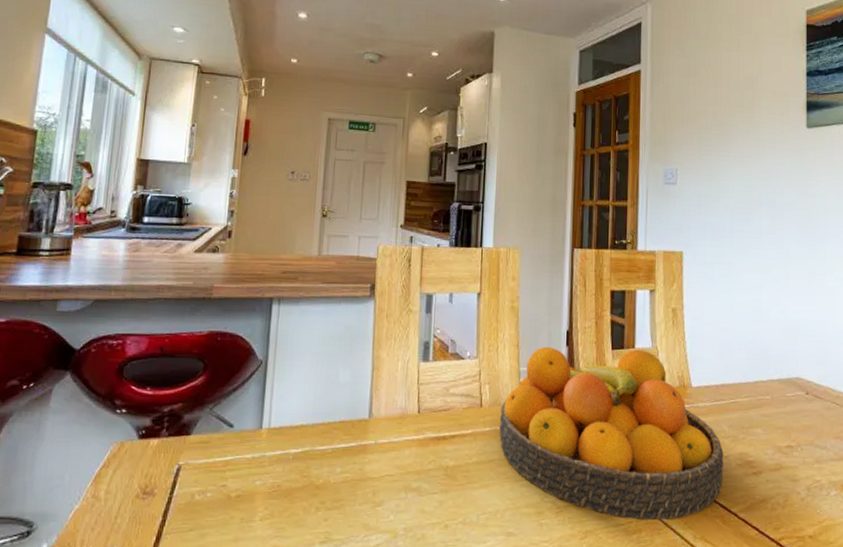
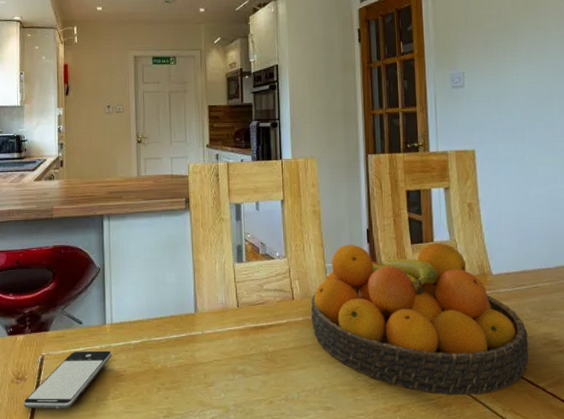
smartphone: none [148,460,265,533] -> present [23,350,112,409]

